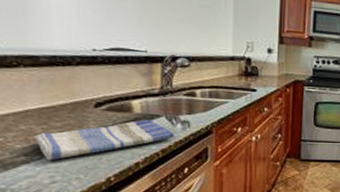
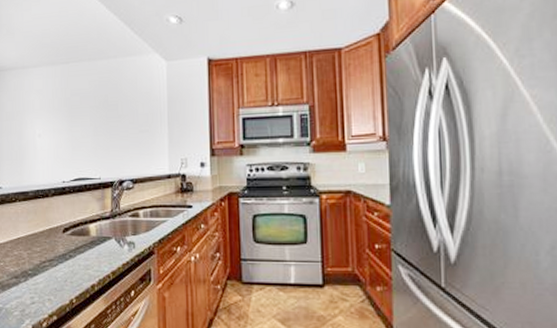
dish towel: present [34,119,175,161] -> none [22,242,123,283]

